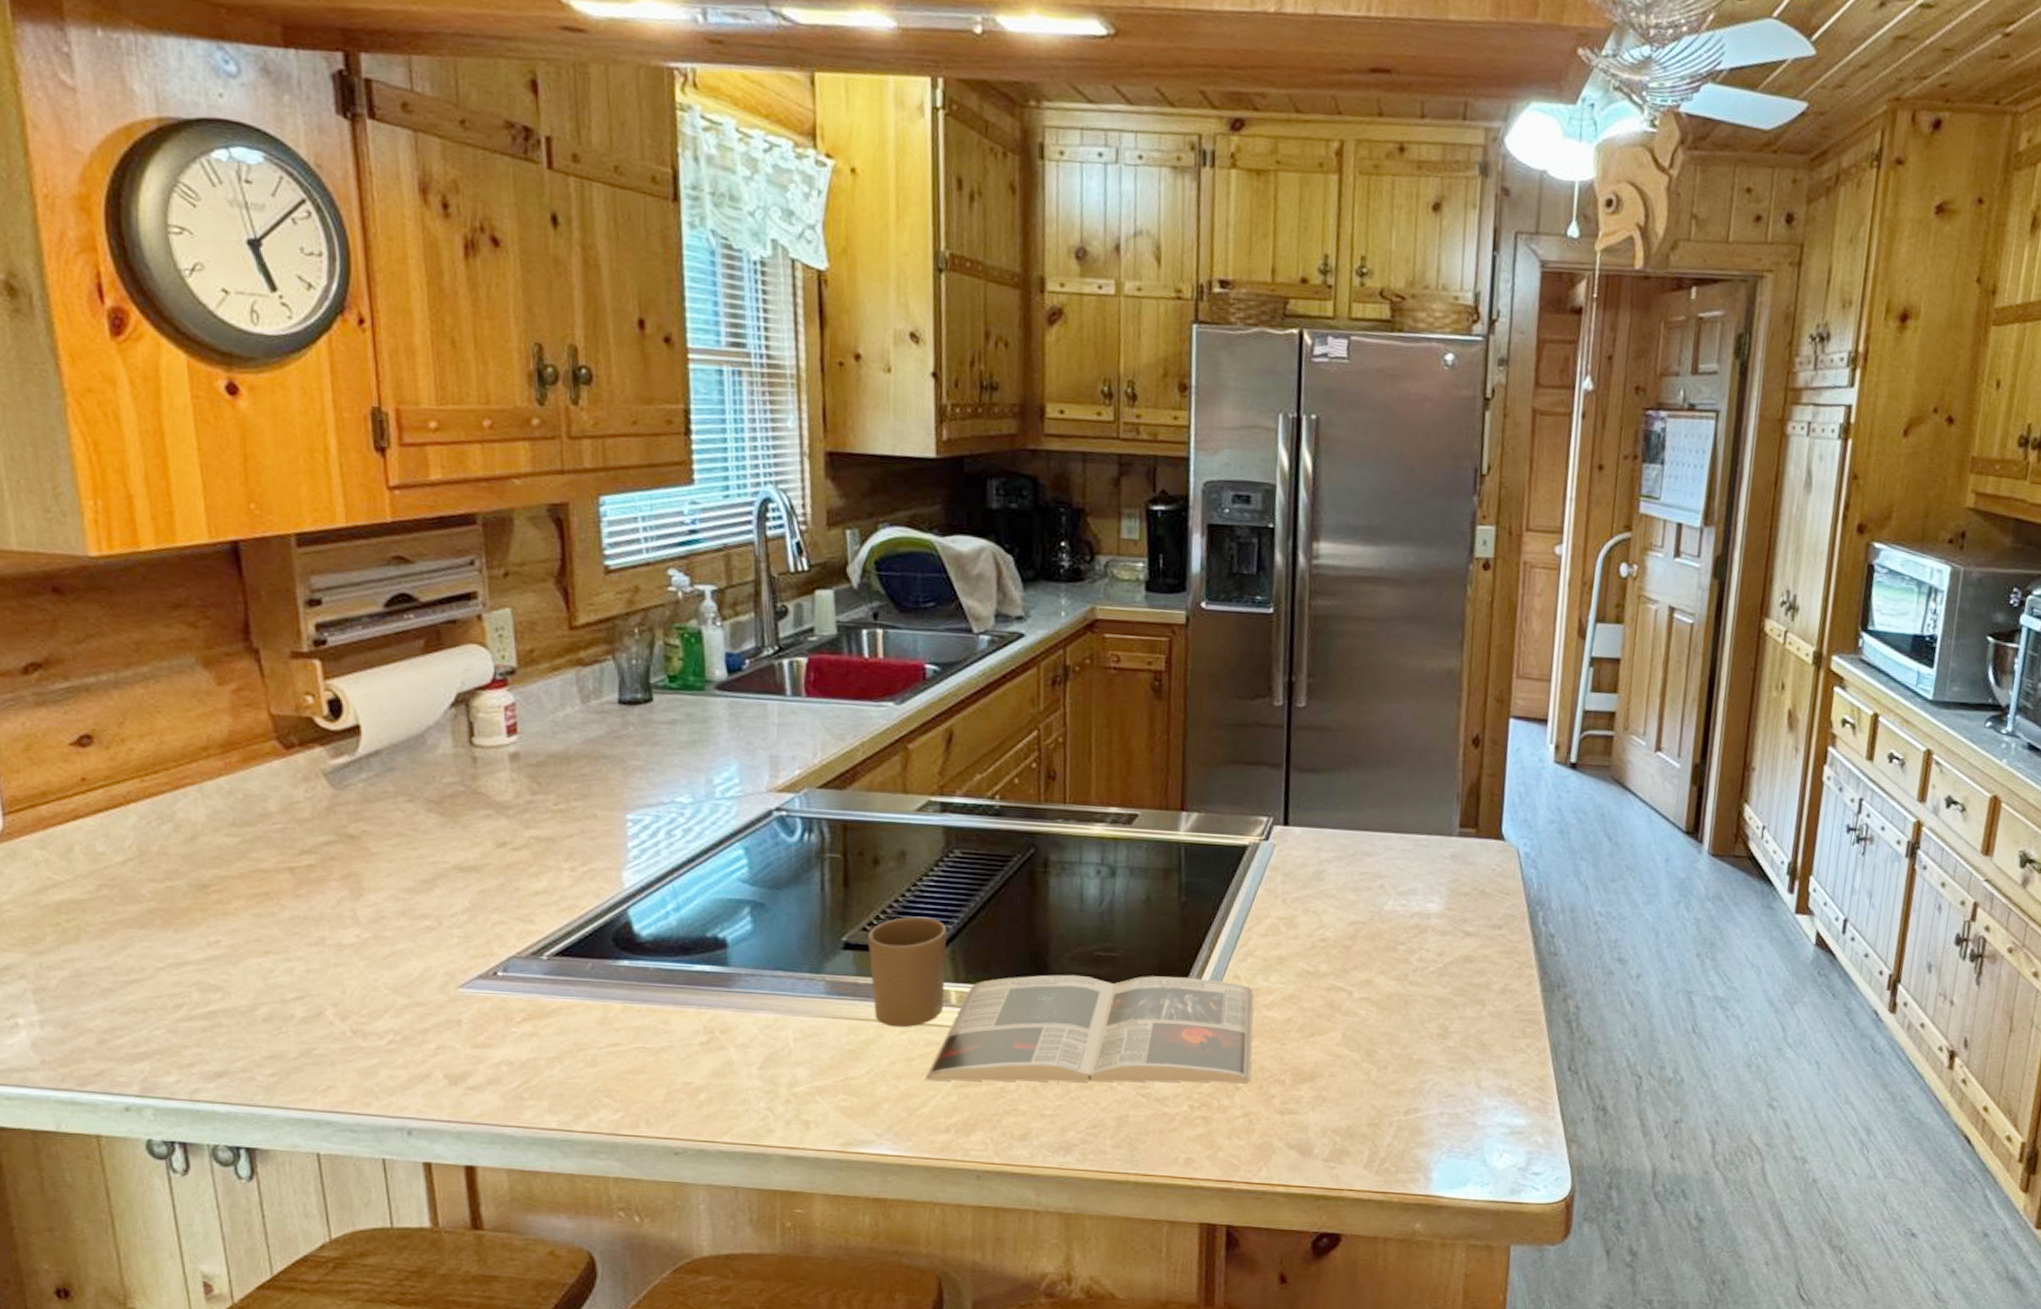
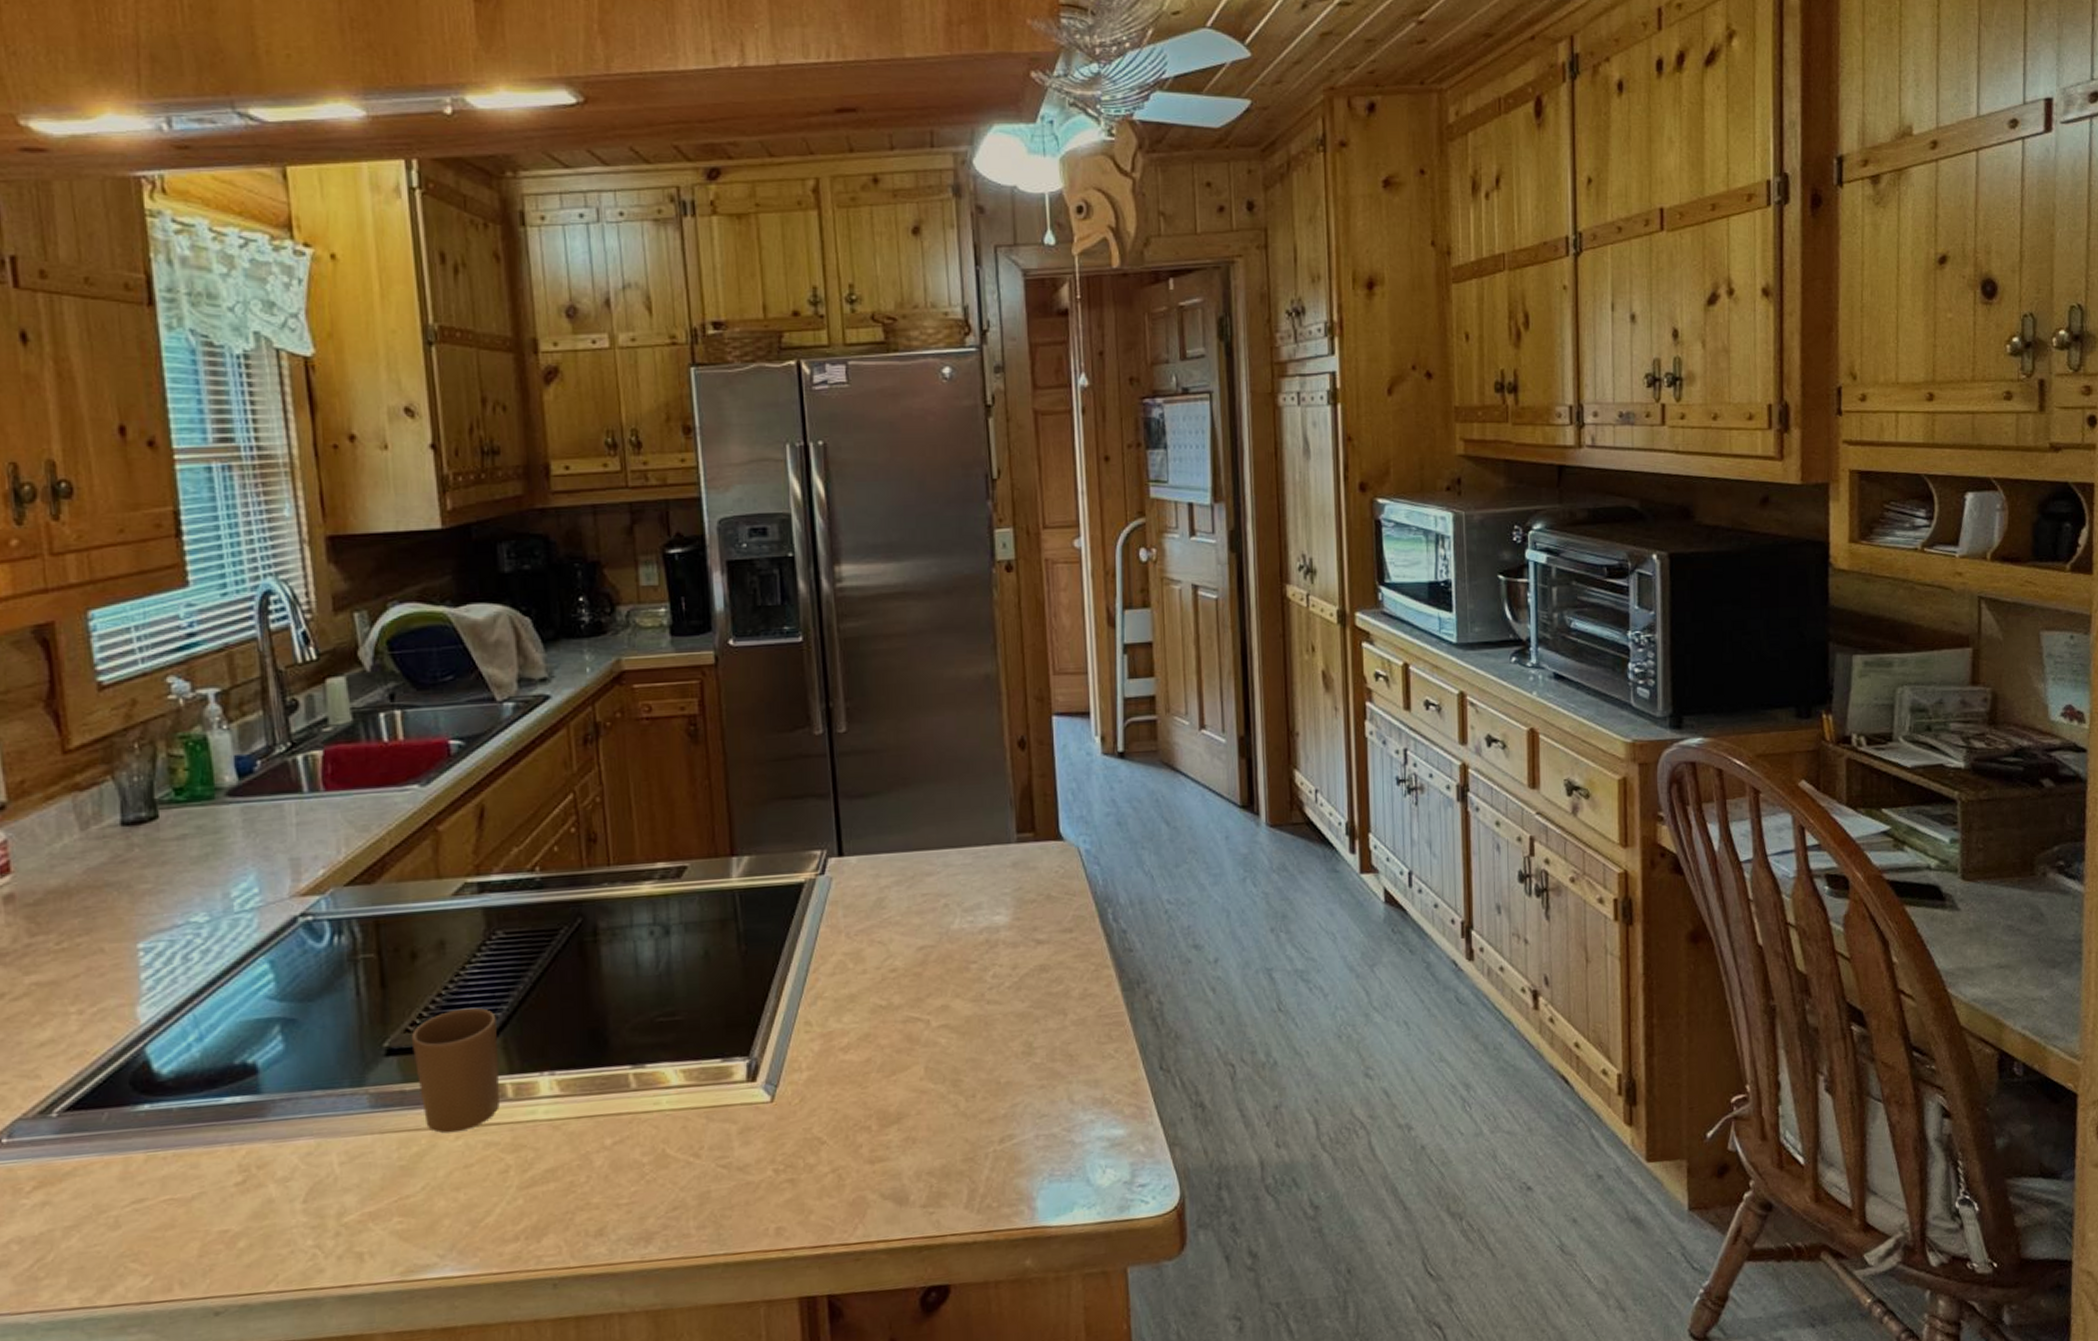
magazine: present [925,974,1254,1083] -> none [486,1029,835,1187]

